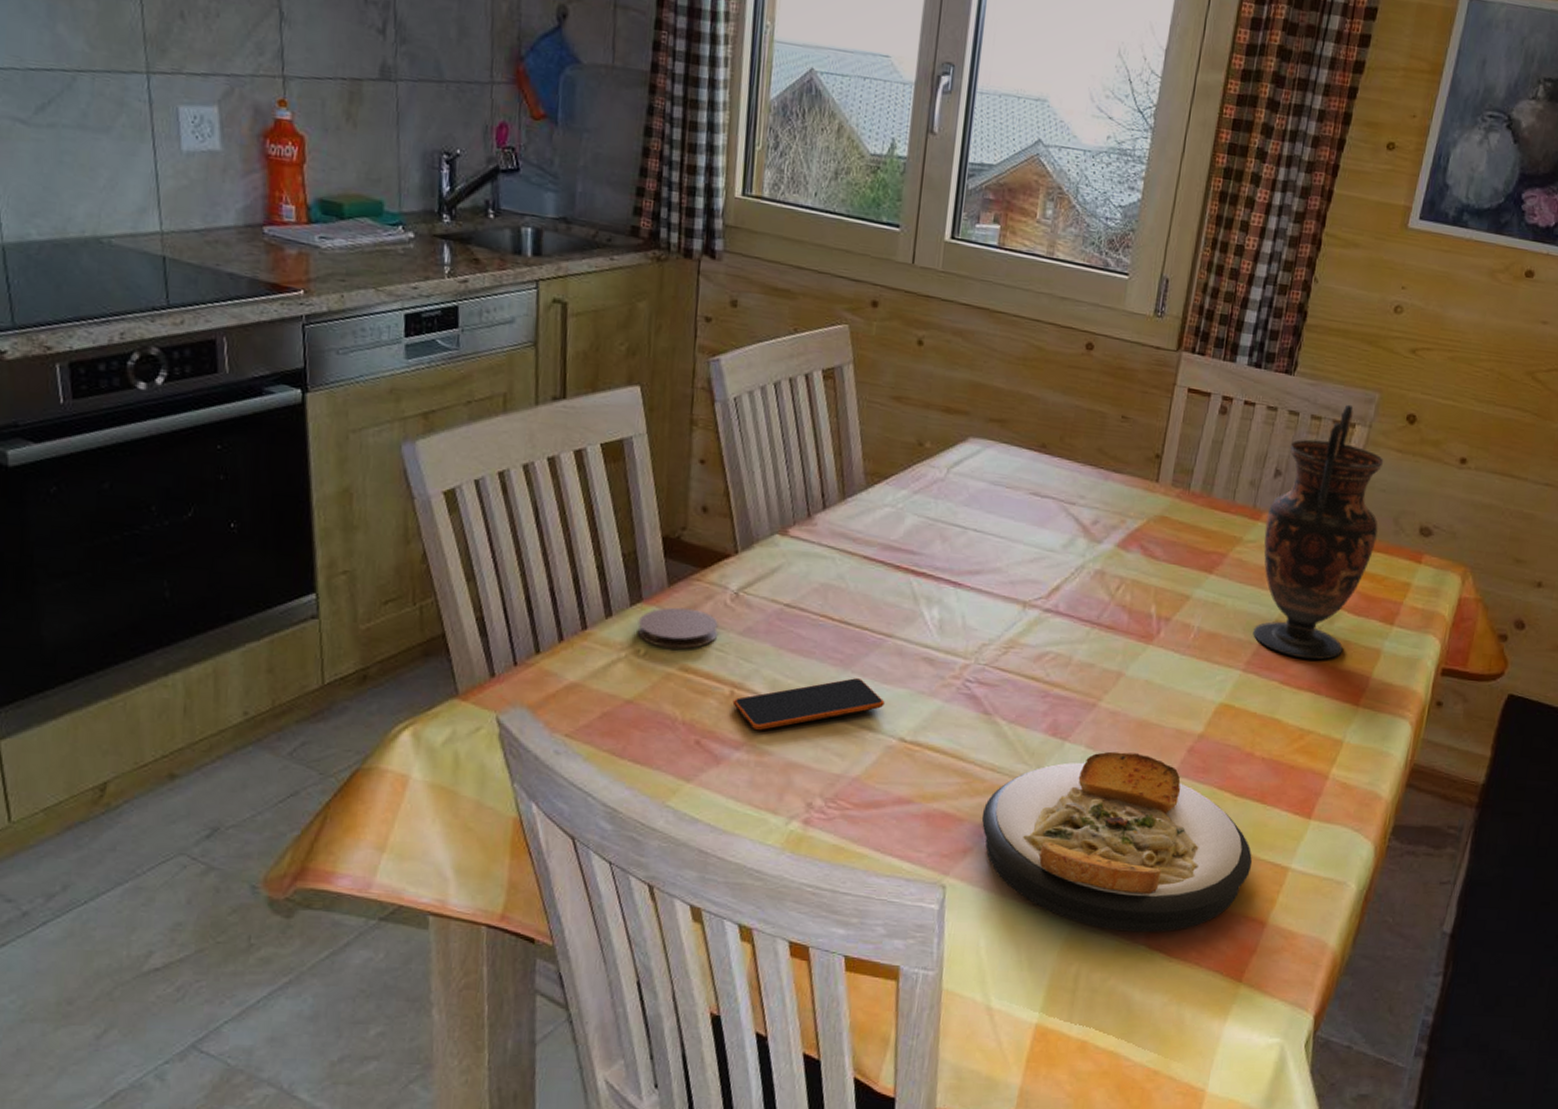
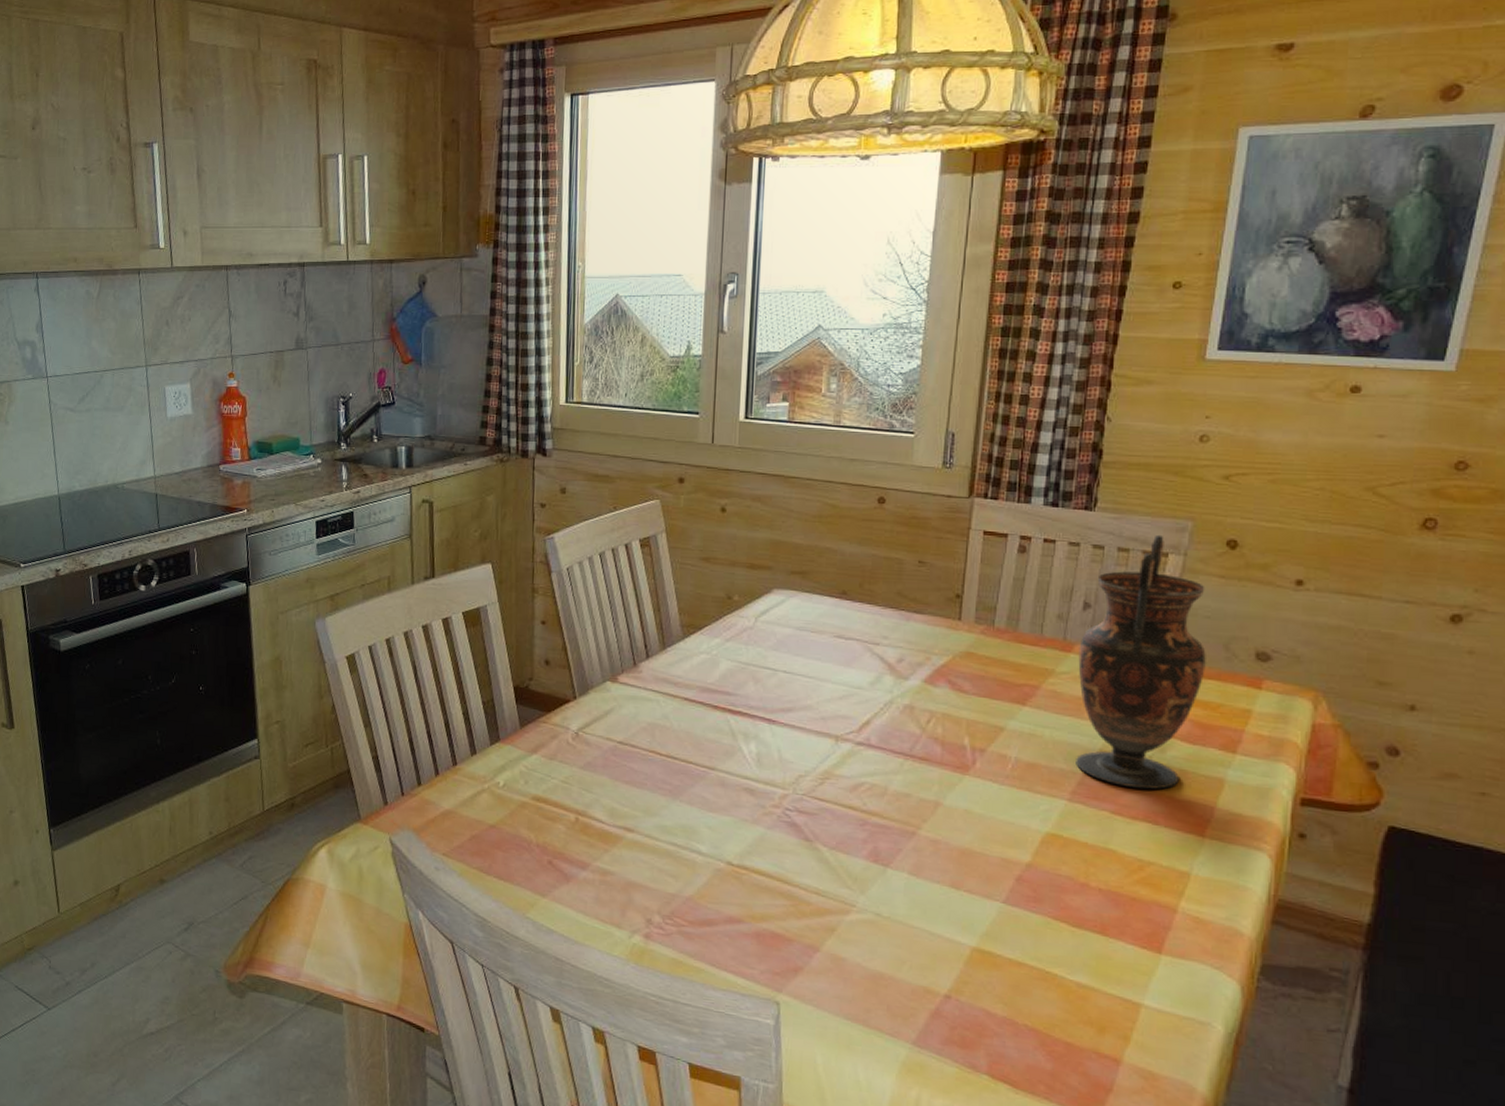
coaster: present [638,607,718,649] -> none [497,745,563,782]
smartphone: present [732,678,885,731] -> none [578,807,711,853]
plate: present [981,751,1252,933] -> none [810,878,1098,1063]

